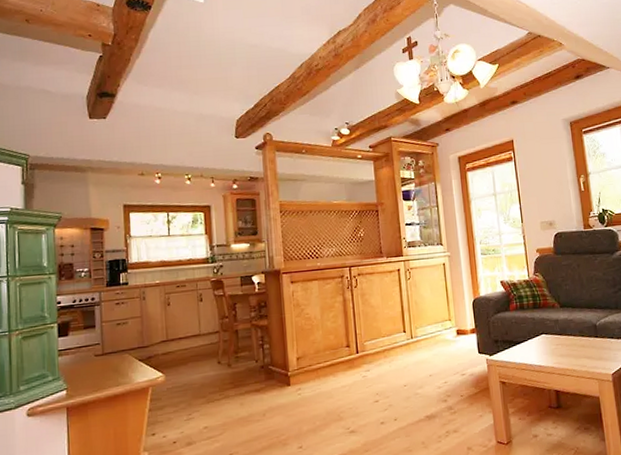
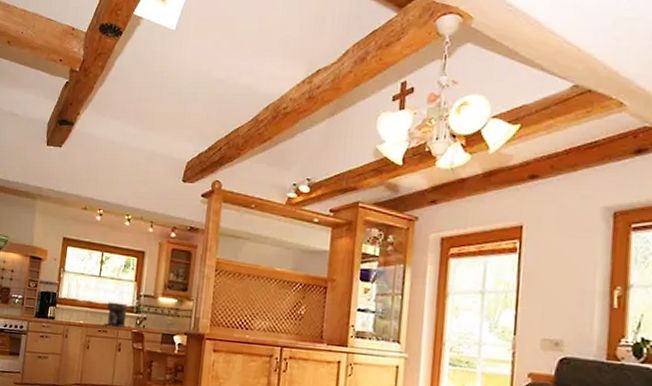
coffee maker: none [180,256,204,282] -> present [103,302,128,329]

